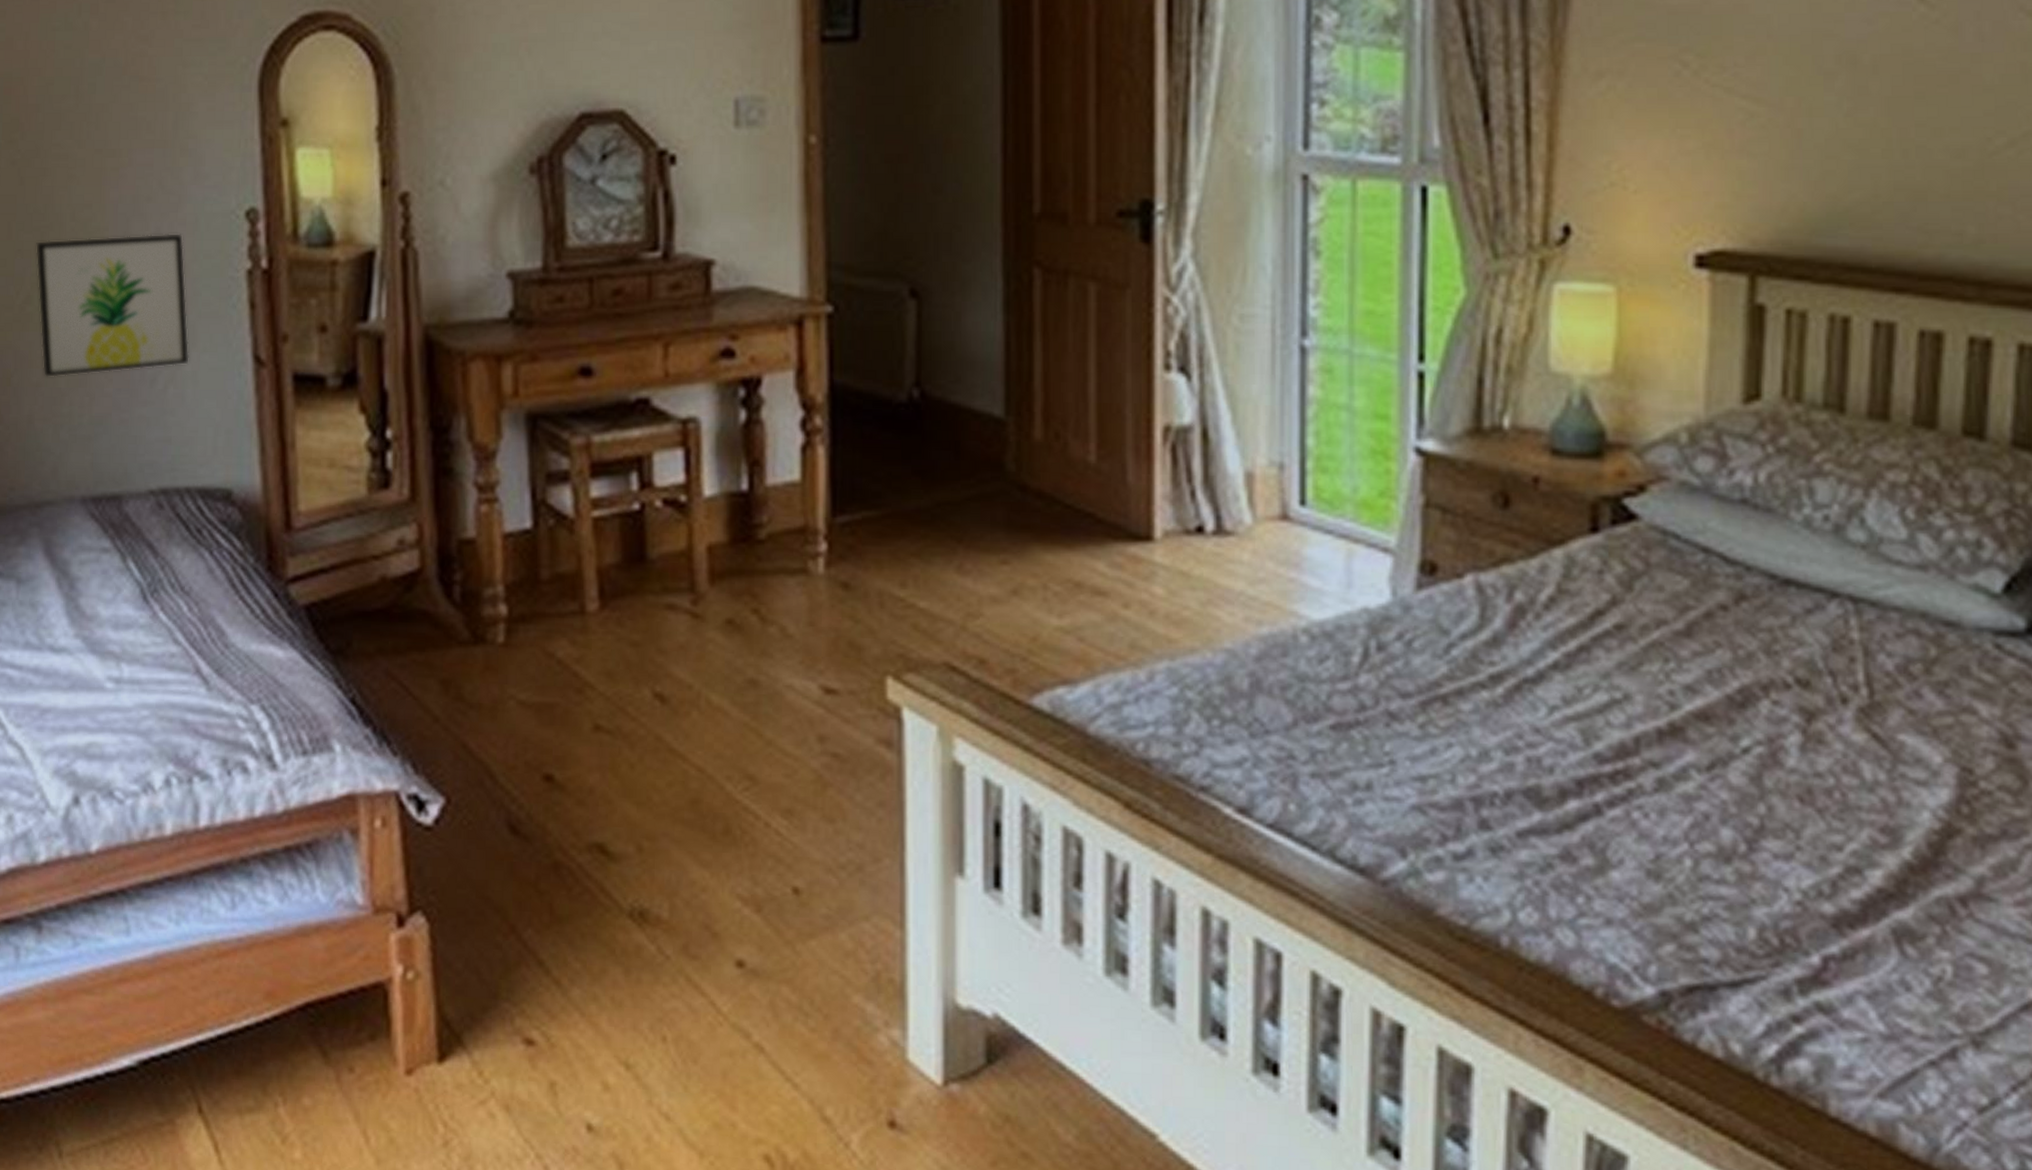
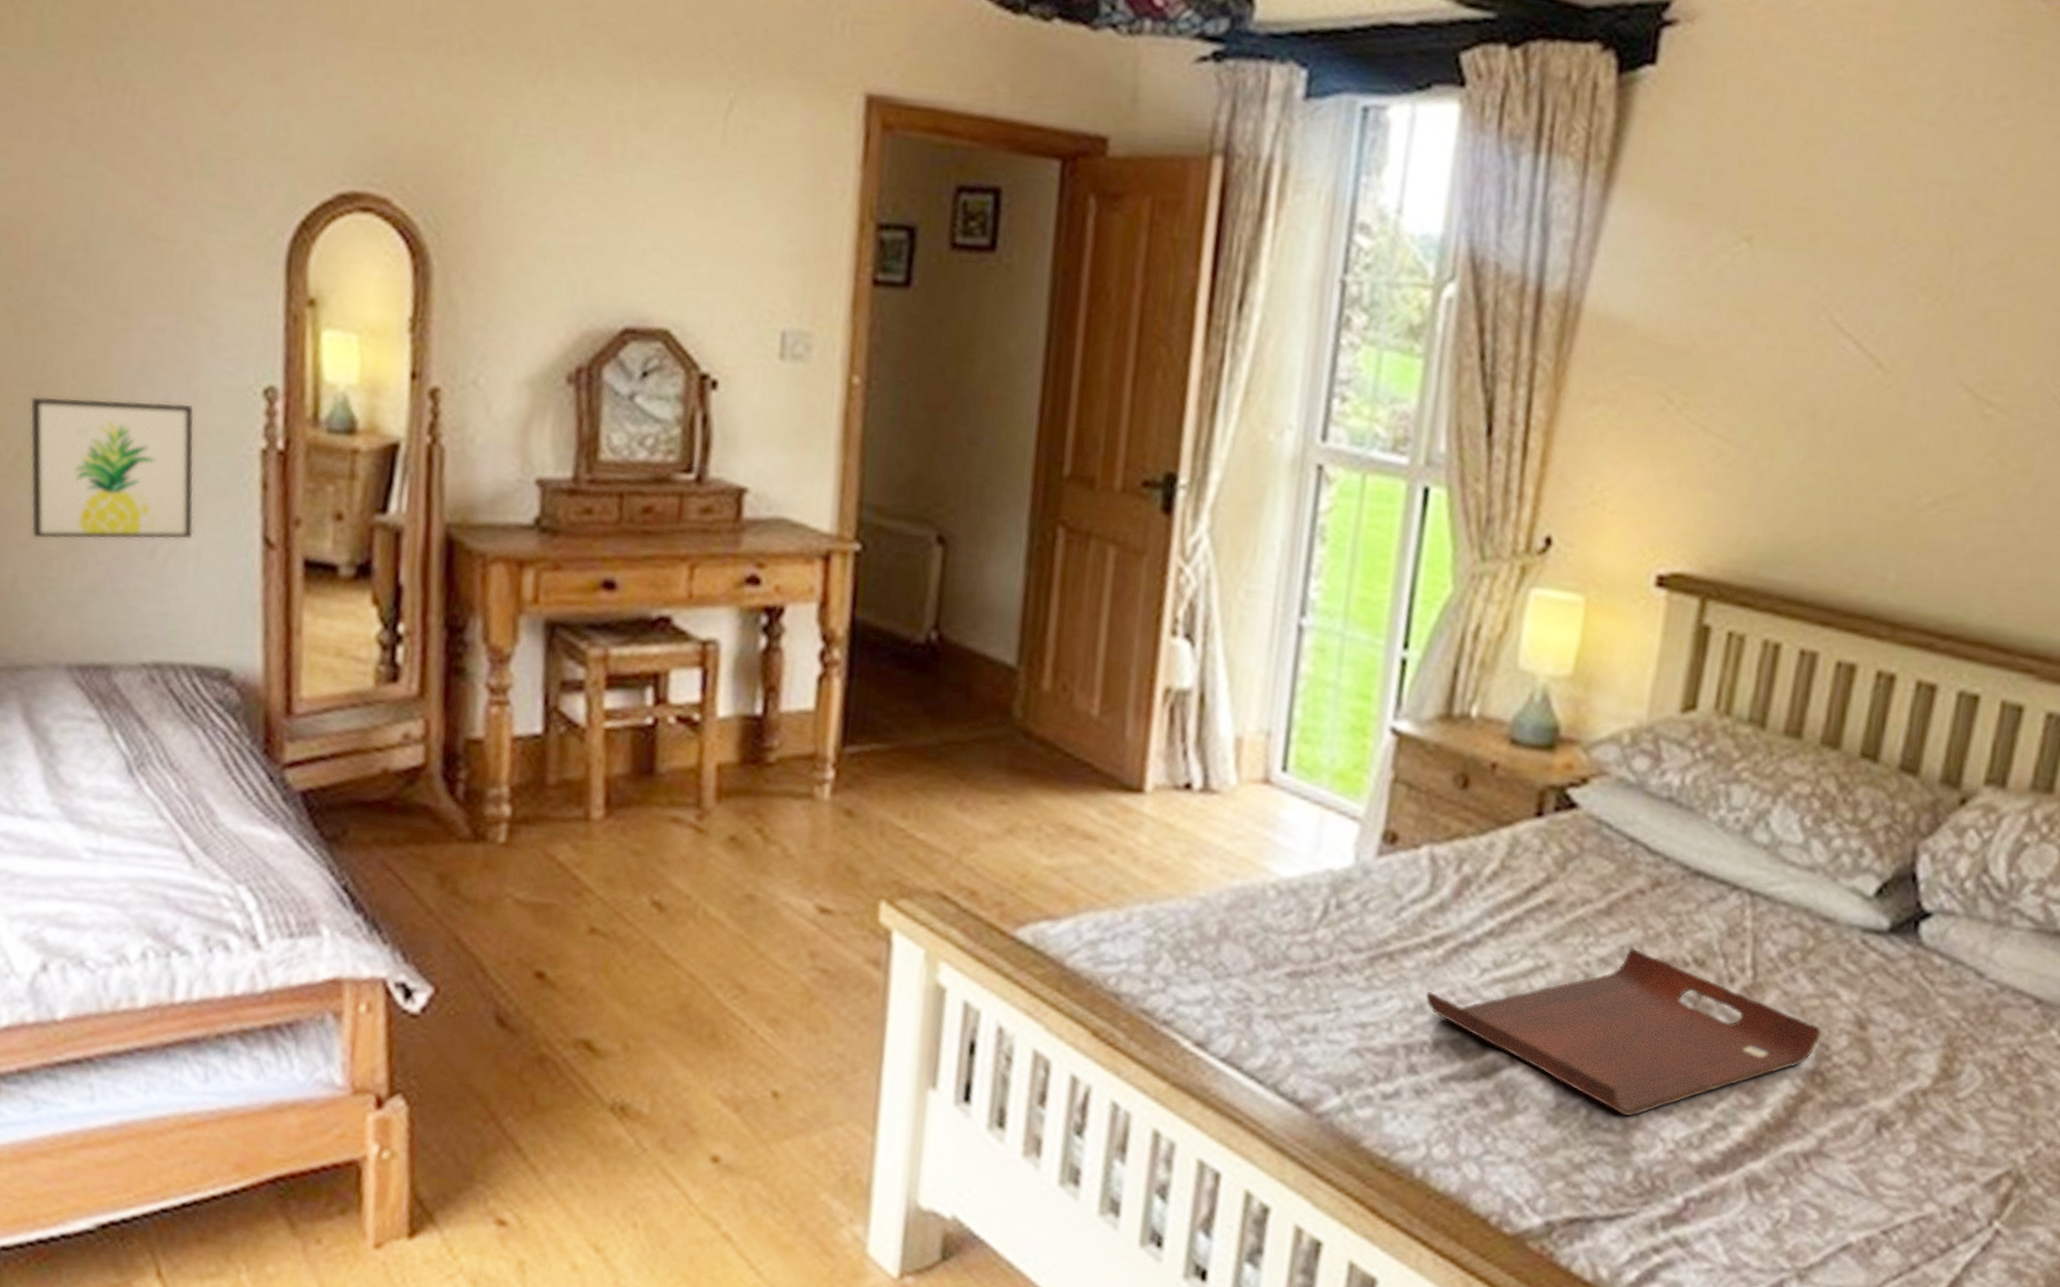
serving tray: none [1489,671,1962,865] -> present [1425,948,1822,1116]

